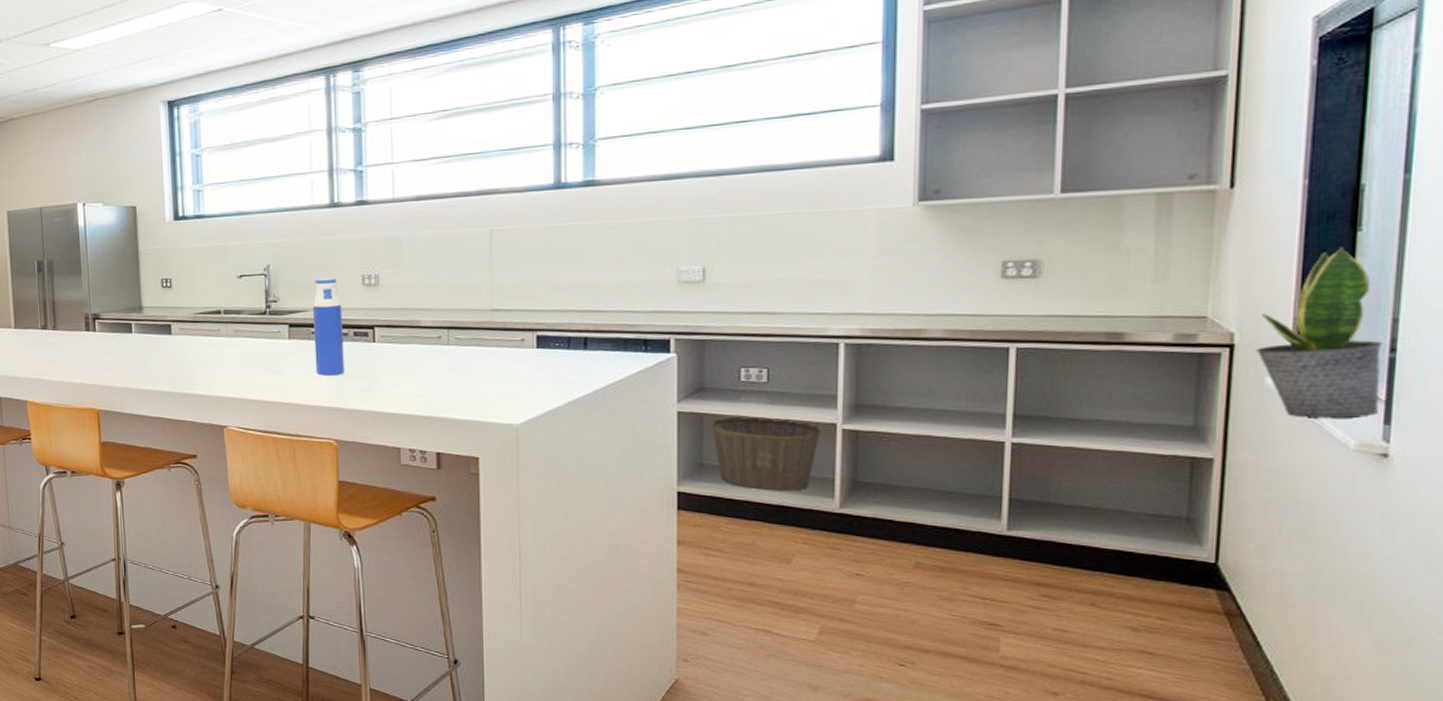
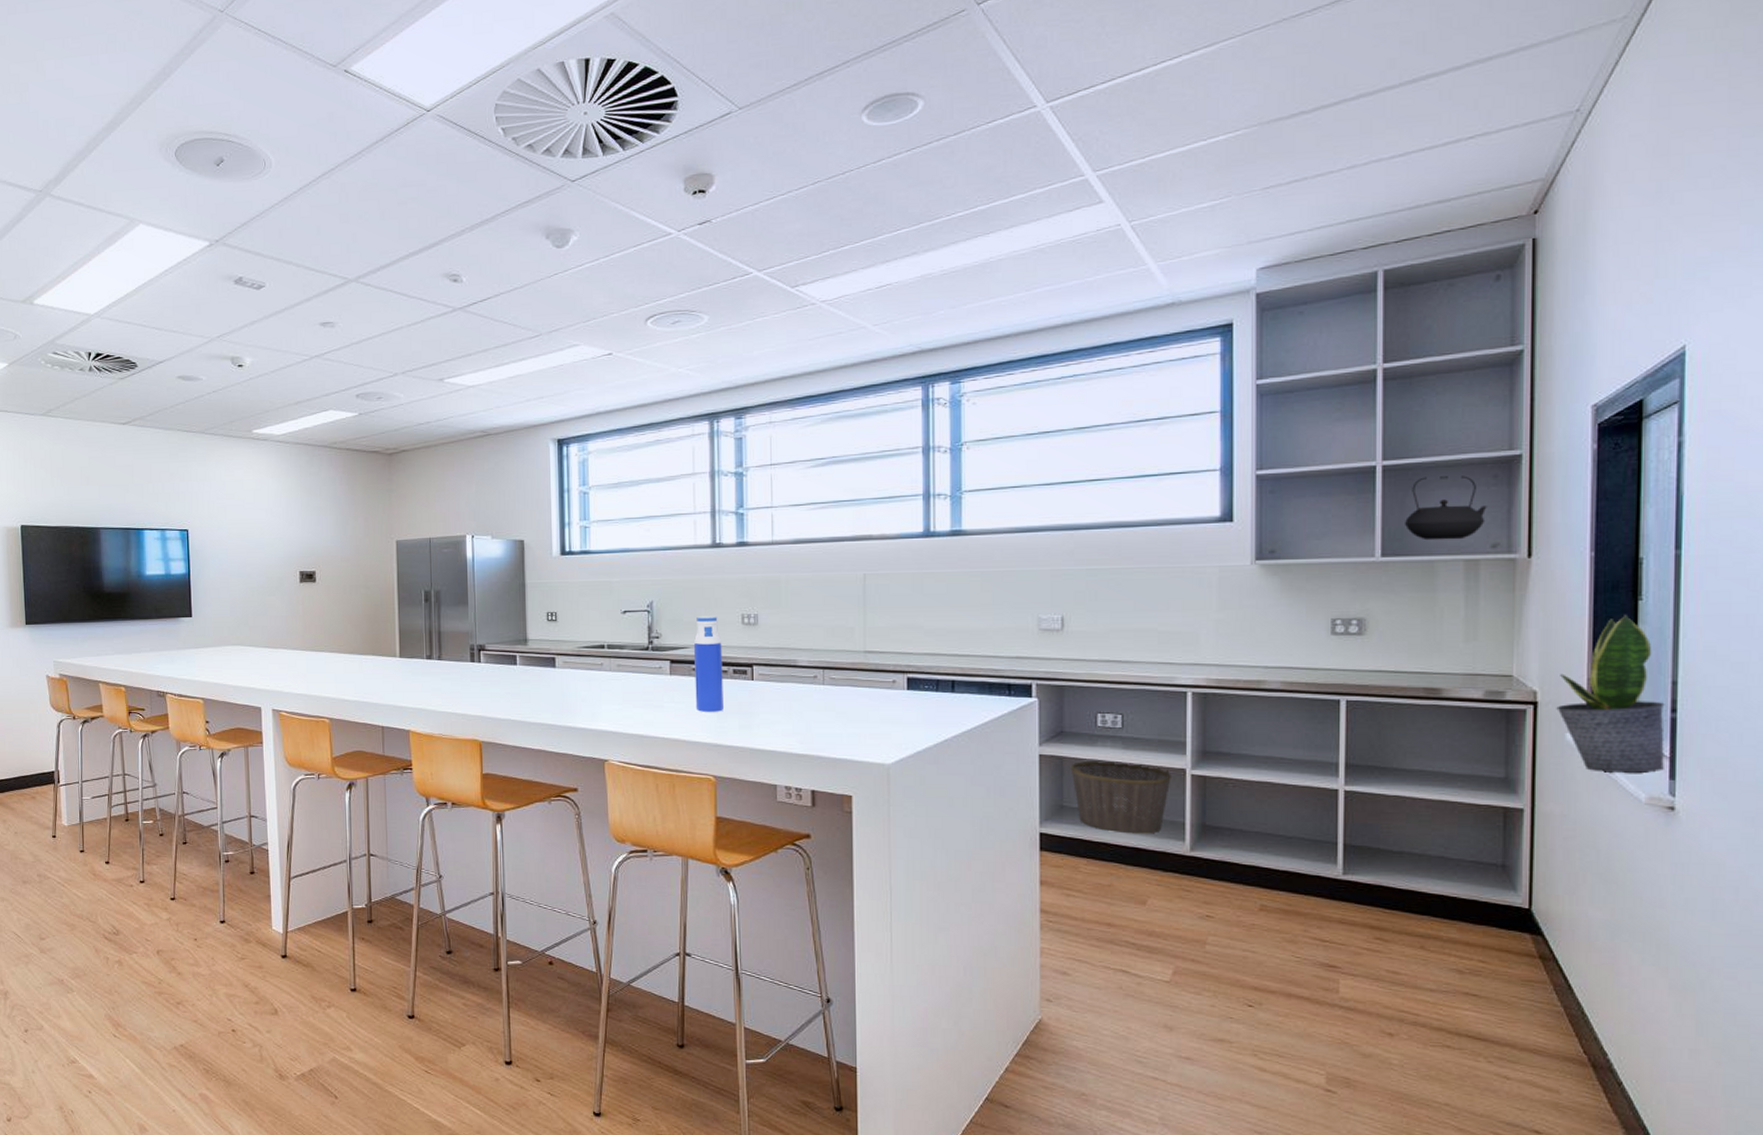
teapot: none [1089,101,1185,174] -> present [1405,475,1487,541]

